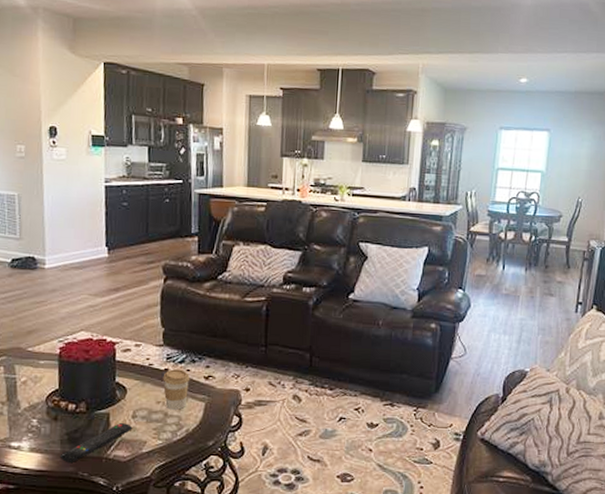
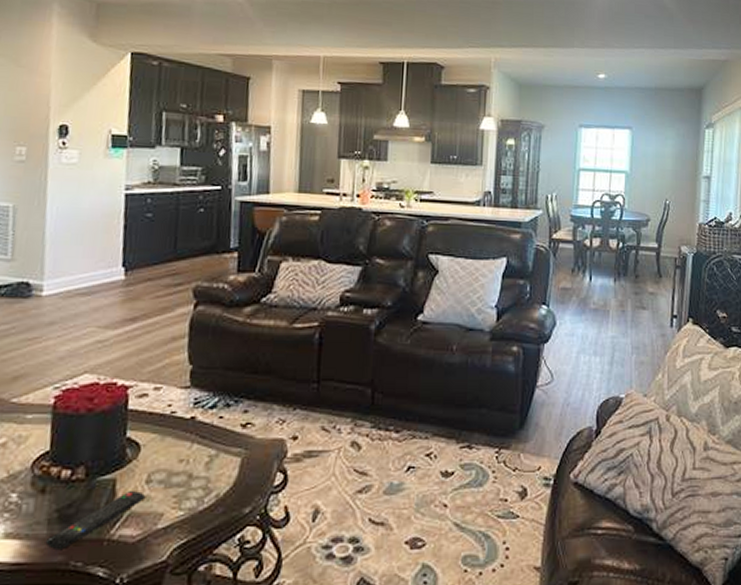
coffee cup: present [162,369,190,410] -> none [188,417,224,469]

